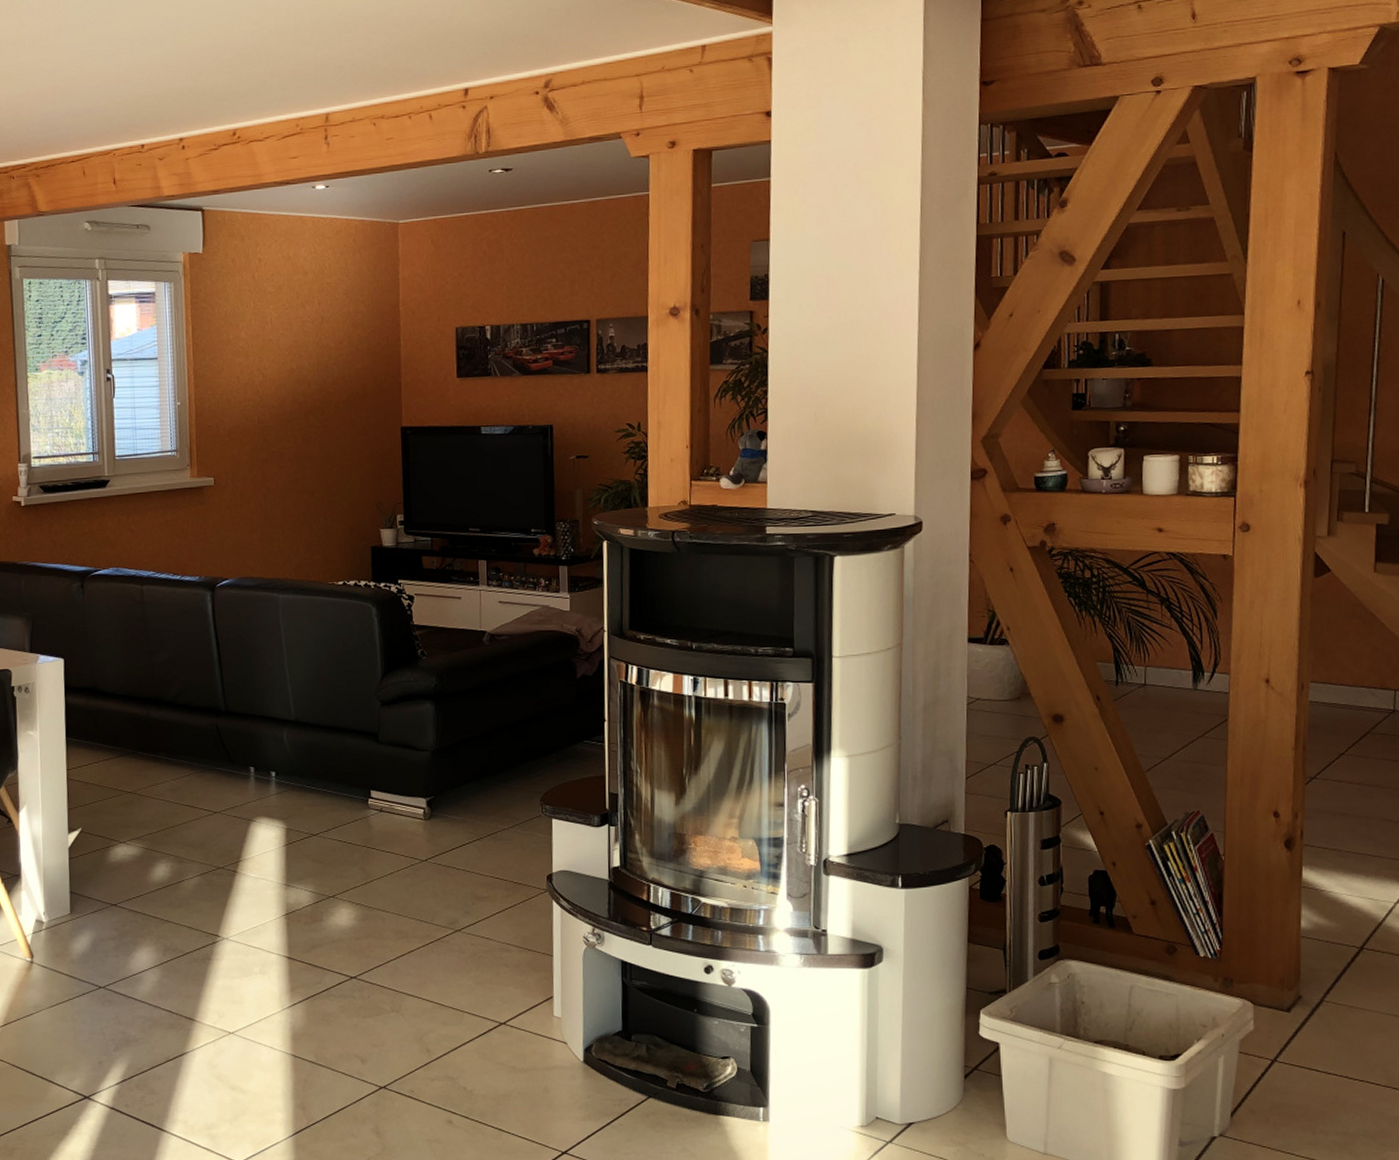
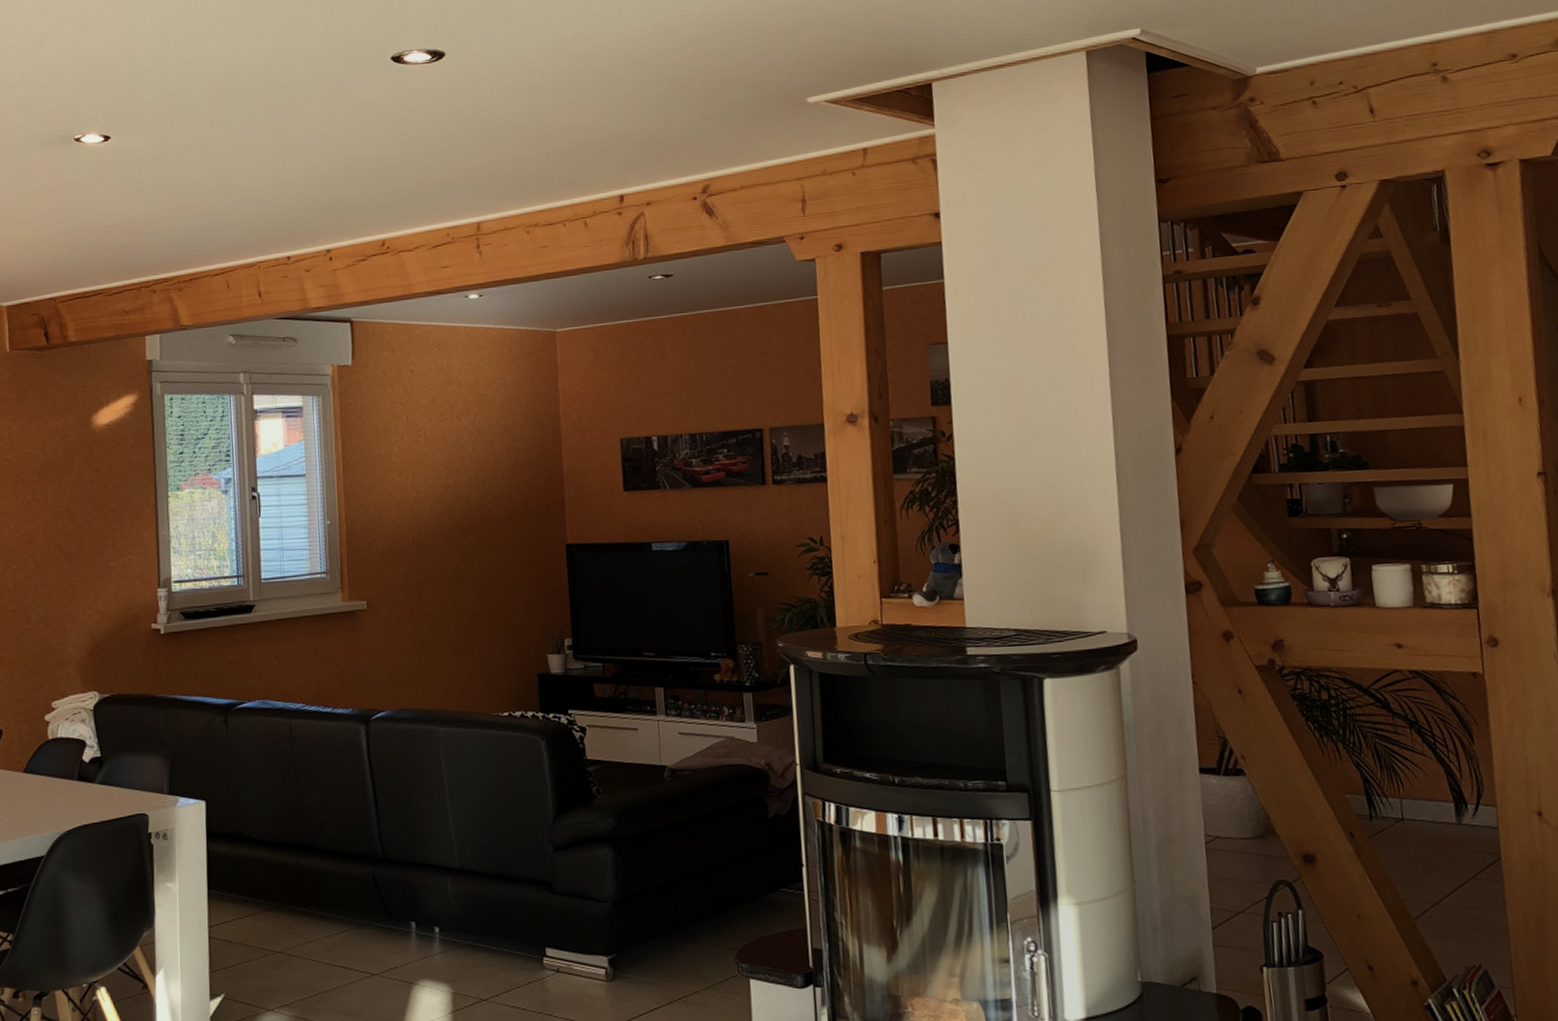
bowl: none [1152,380,1228,416] -> present [1371,483,1454,522]

